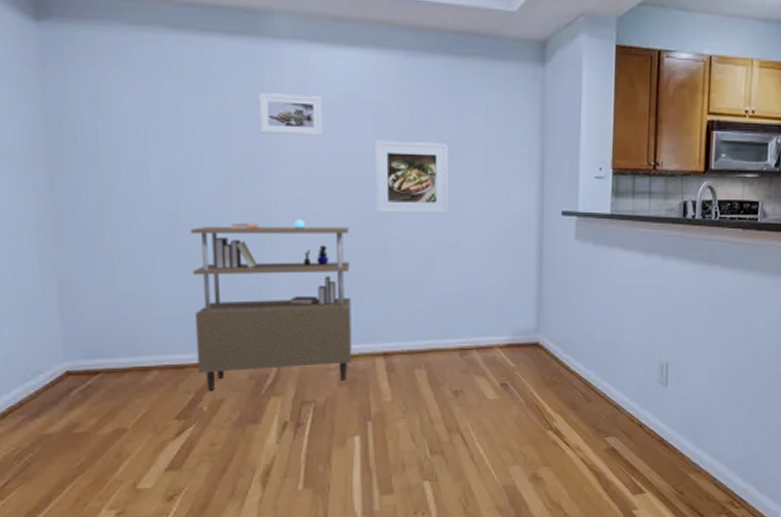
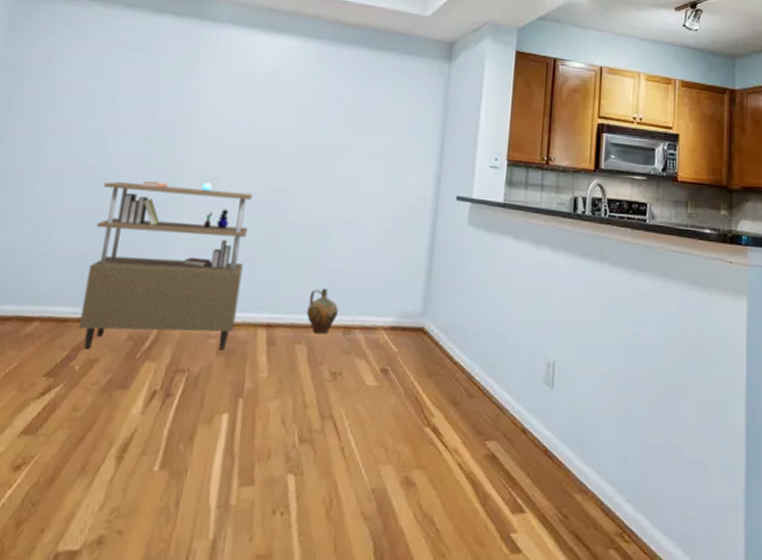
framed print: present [259,93,323,137] -> none [186,66,247,109]
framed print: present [374,139,449,214] -> none [280,115,356,189]
ceramic jug: none [421,314,452,358] -> present [306,288,338,334]

